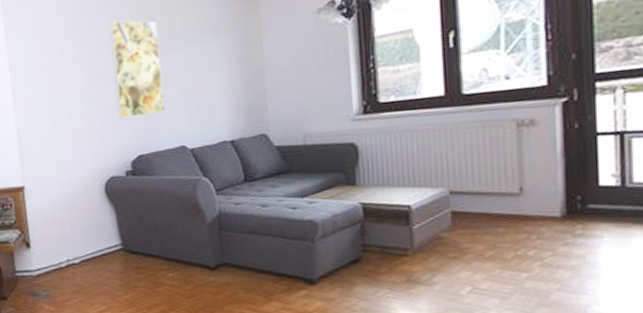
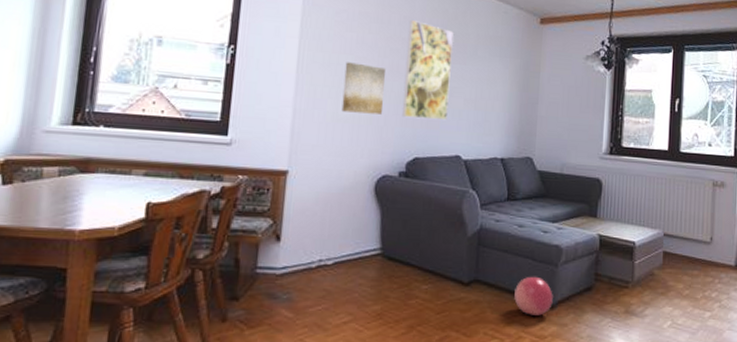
wall art: none [55,75,98,125] -> present [341,62,385,115]
ball: none [267,253,314,293] -> present [514,276,553,316]

